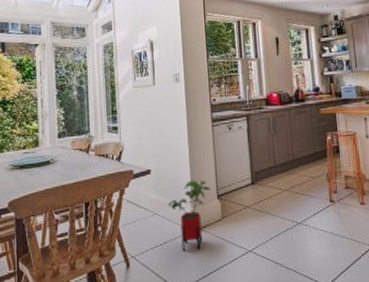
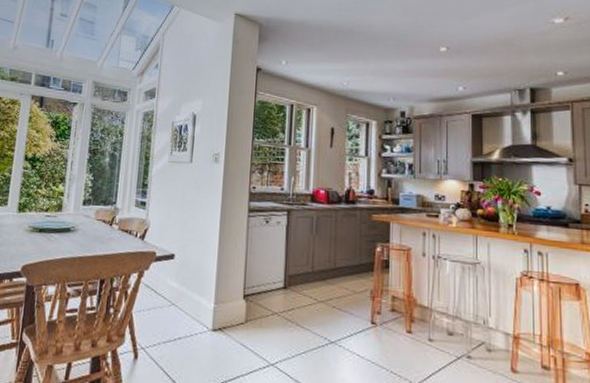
house plant: present [168,180,211,251] -> none [188,273,237,353]

